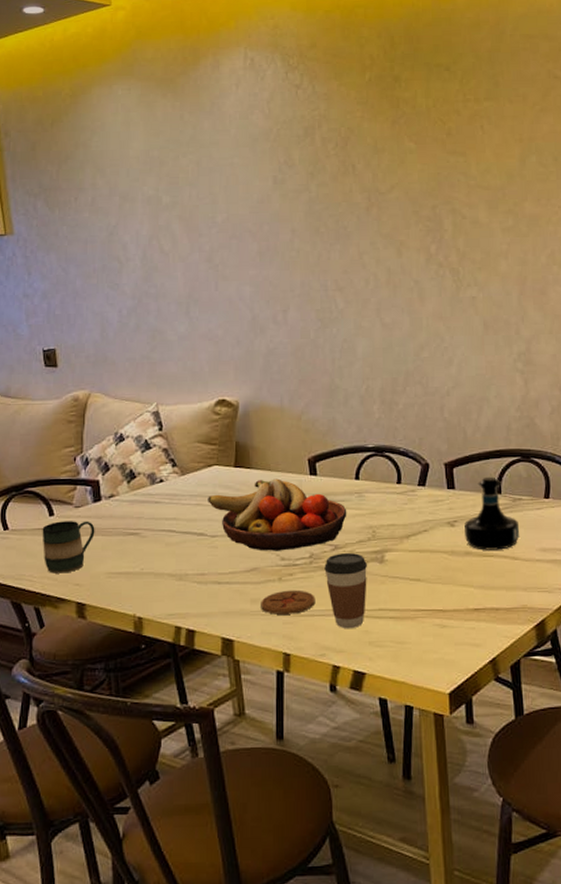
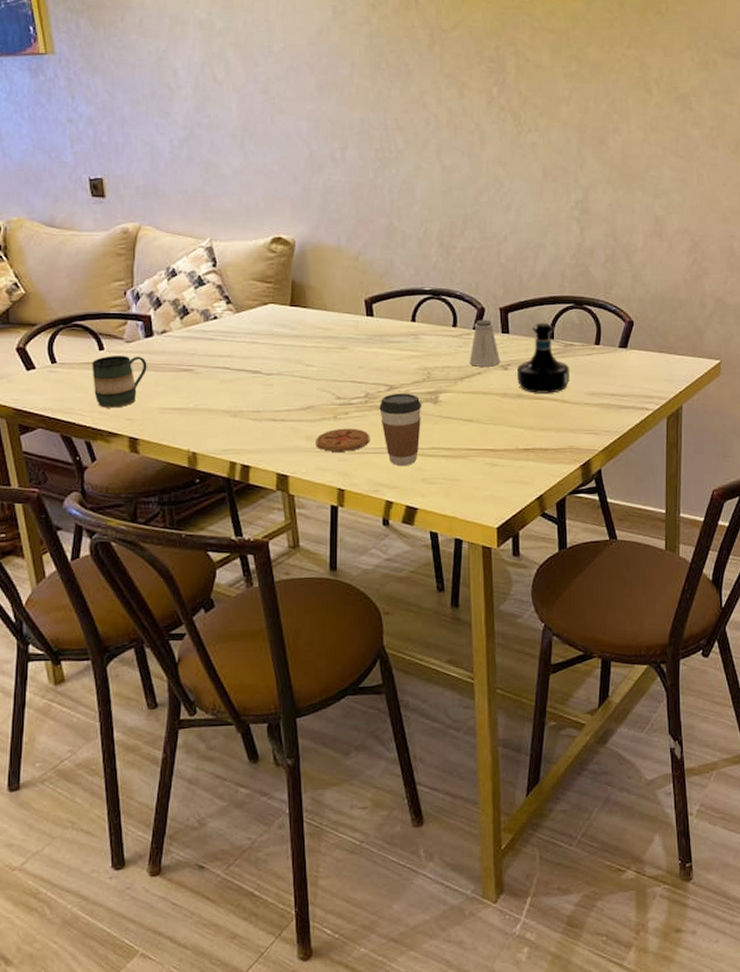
fruit bowl: present [208,478,347,551] -> none [263,318,403,390]
saltshaker: none [414,475,447,524] -> present [469,319,501,367]

